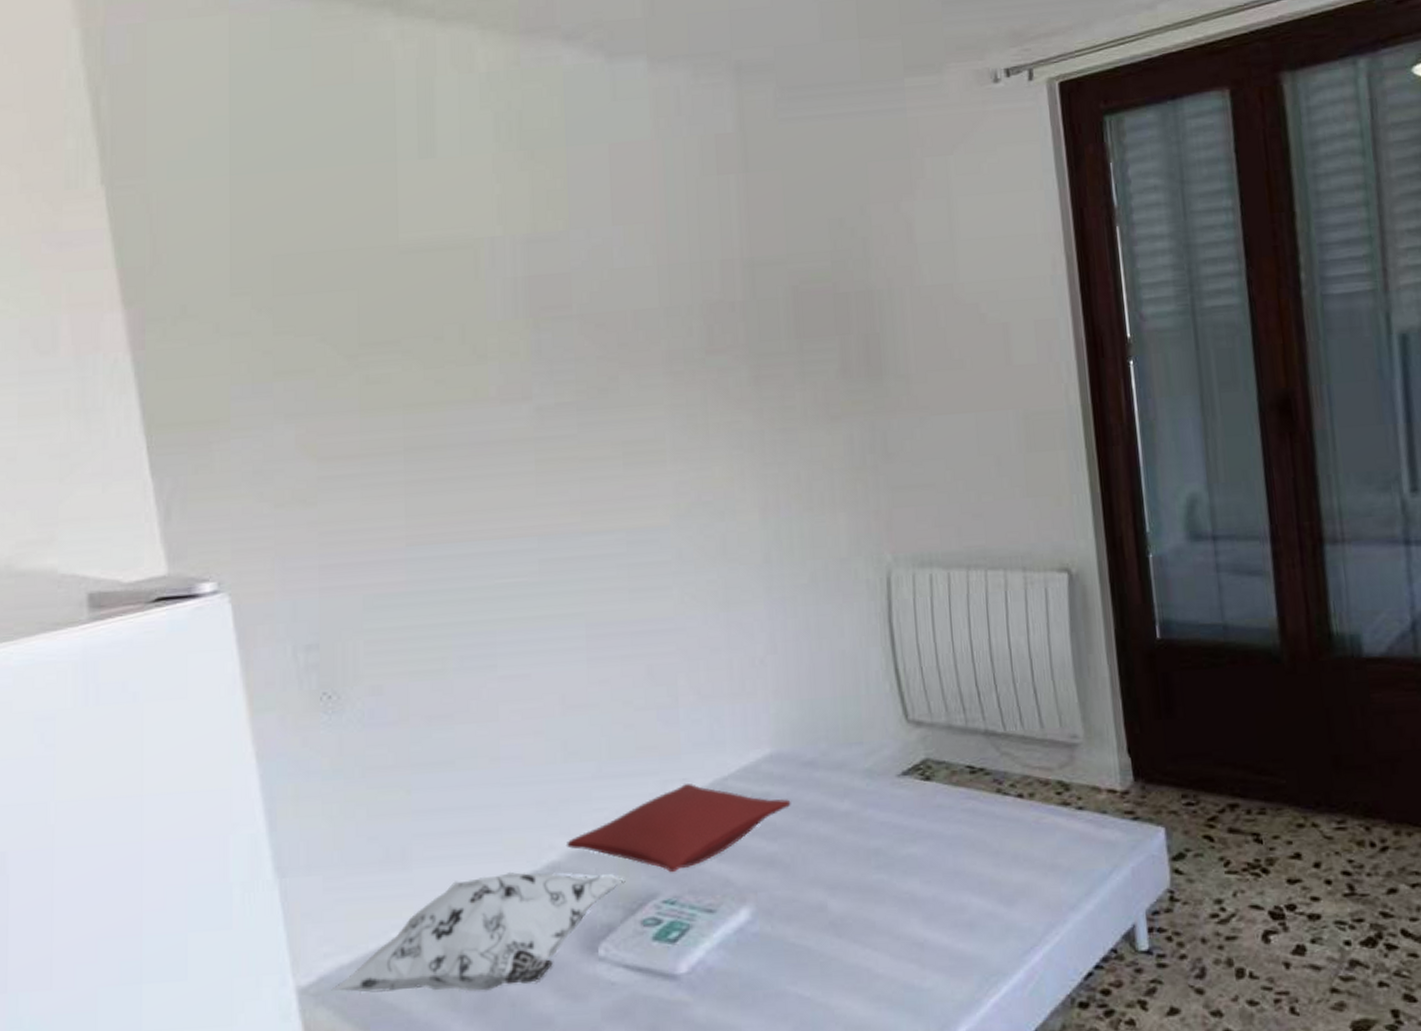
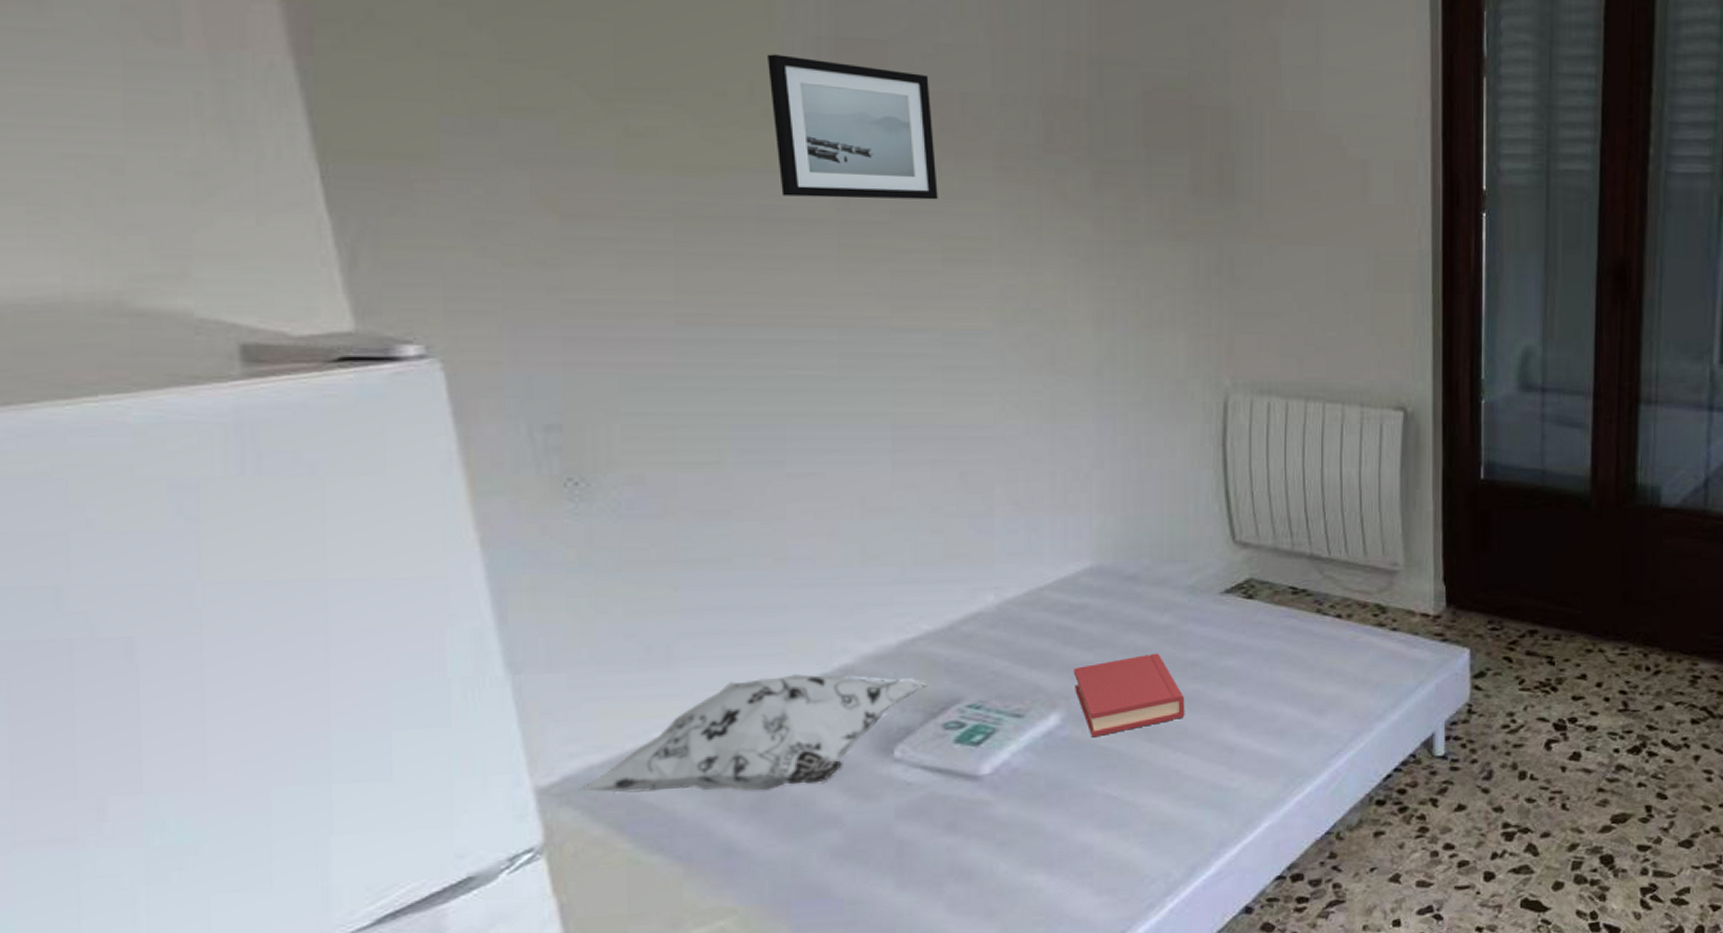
wall art: none [475,297,617,421] -> present [768,54,938,200]
pillow: present [565,783,791,873] -> none [861,591,1109,679]
hardback book: none [760,841,872,934] -> present [1073,653,1185,738]

